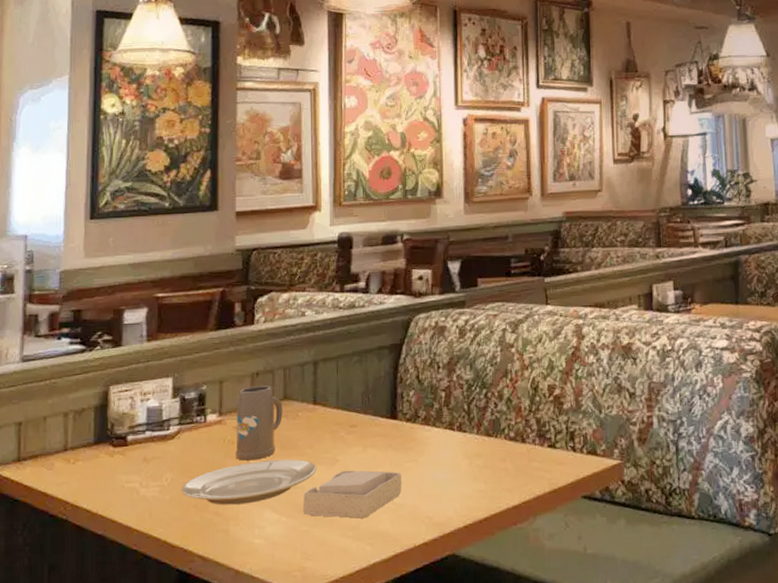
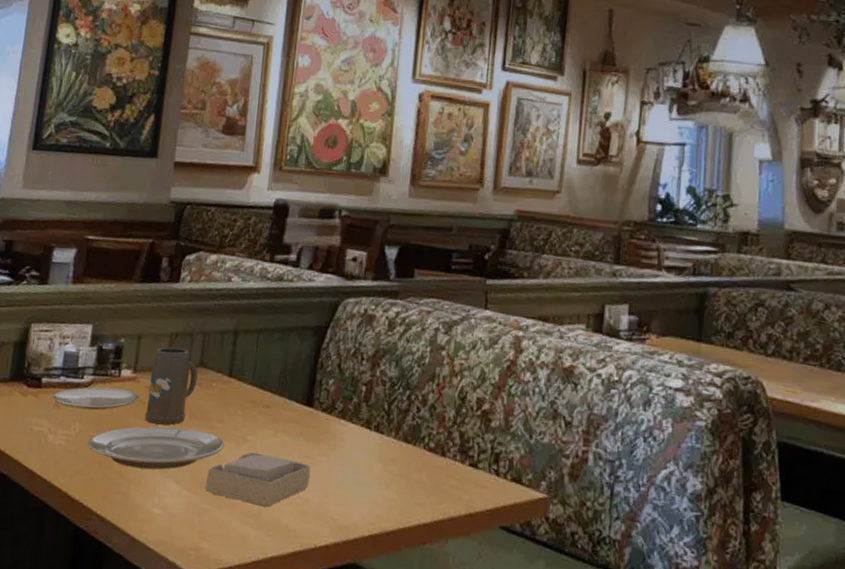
plate: none [141,433,228,459] -> present [53,386,140,410]

